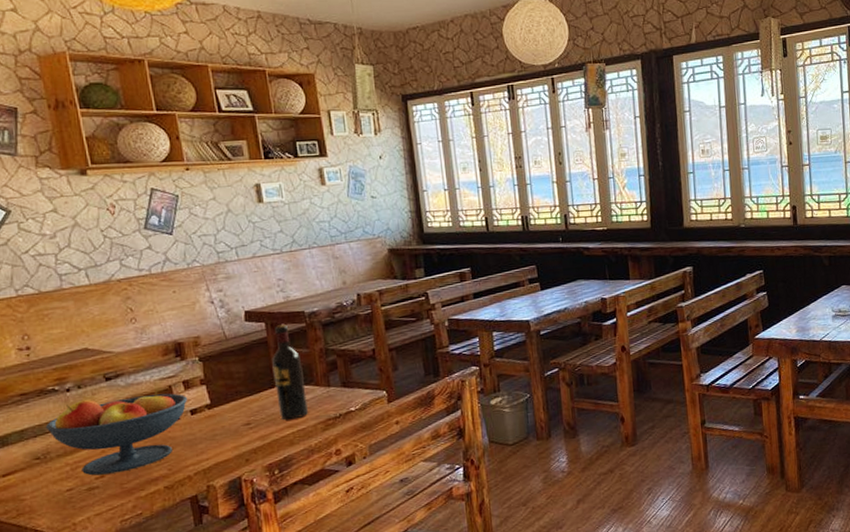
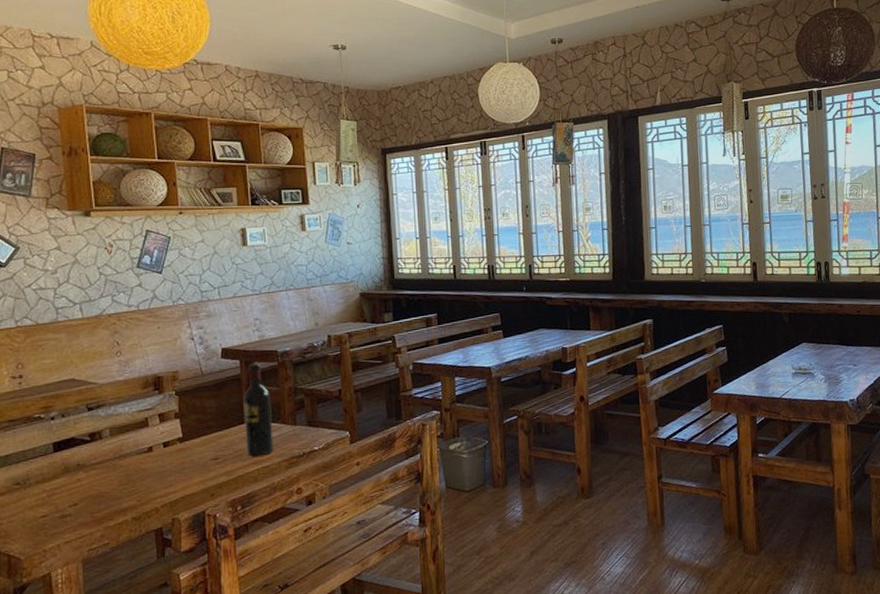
fruit bowl: present [45,390,187,476] -> none [28,422,161,503]

